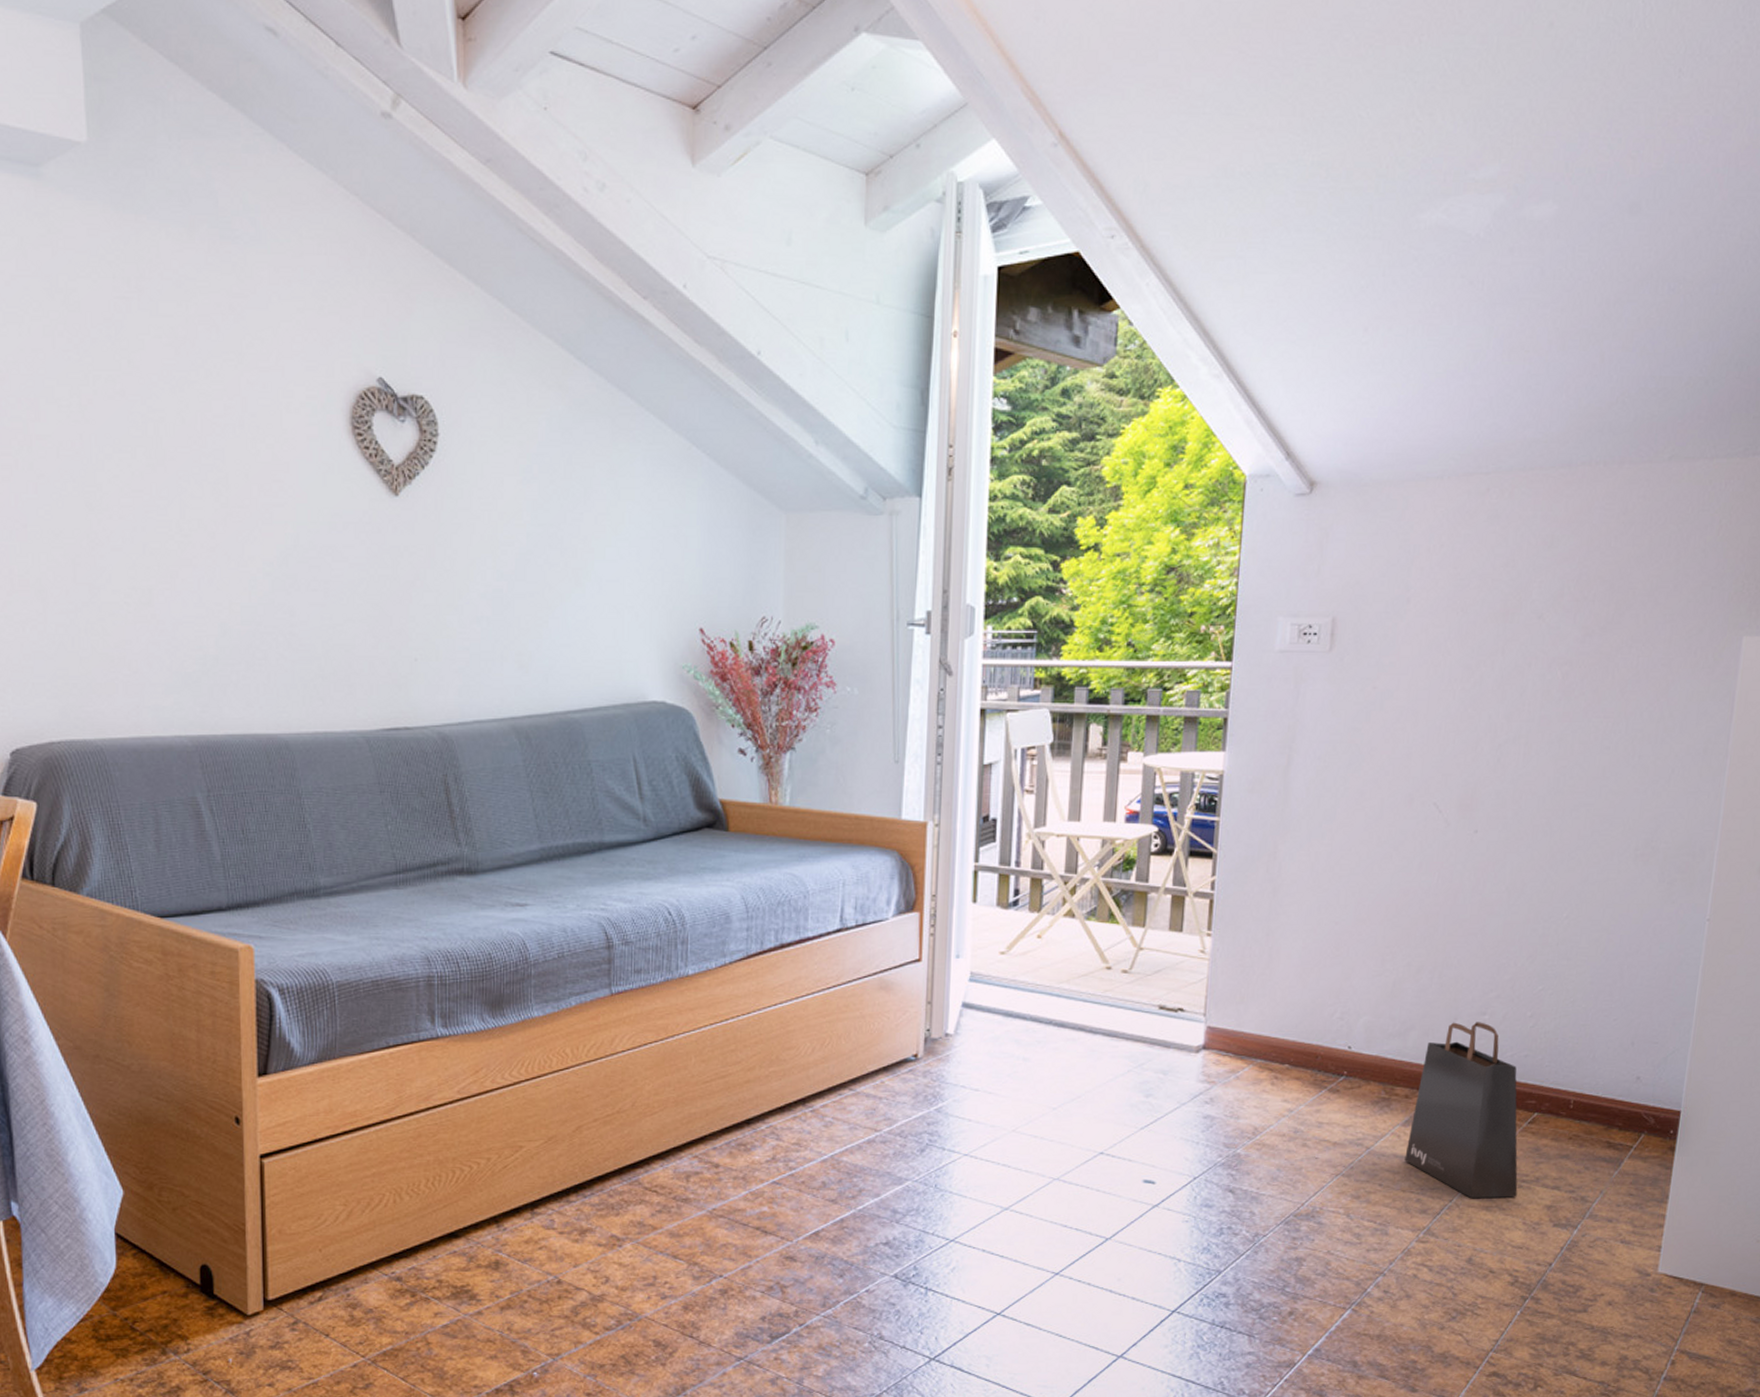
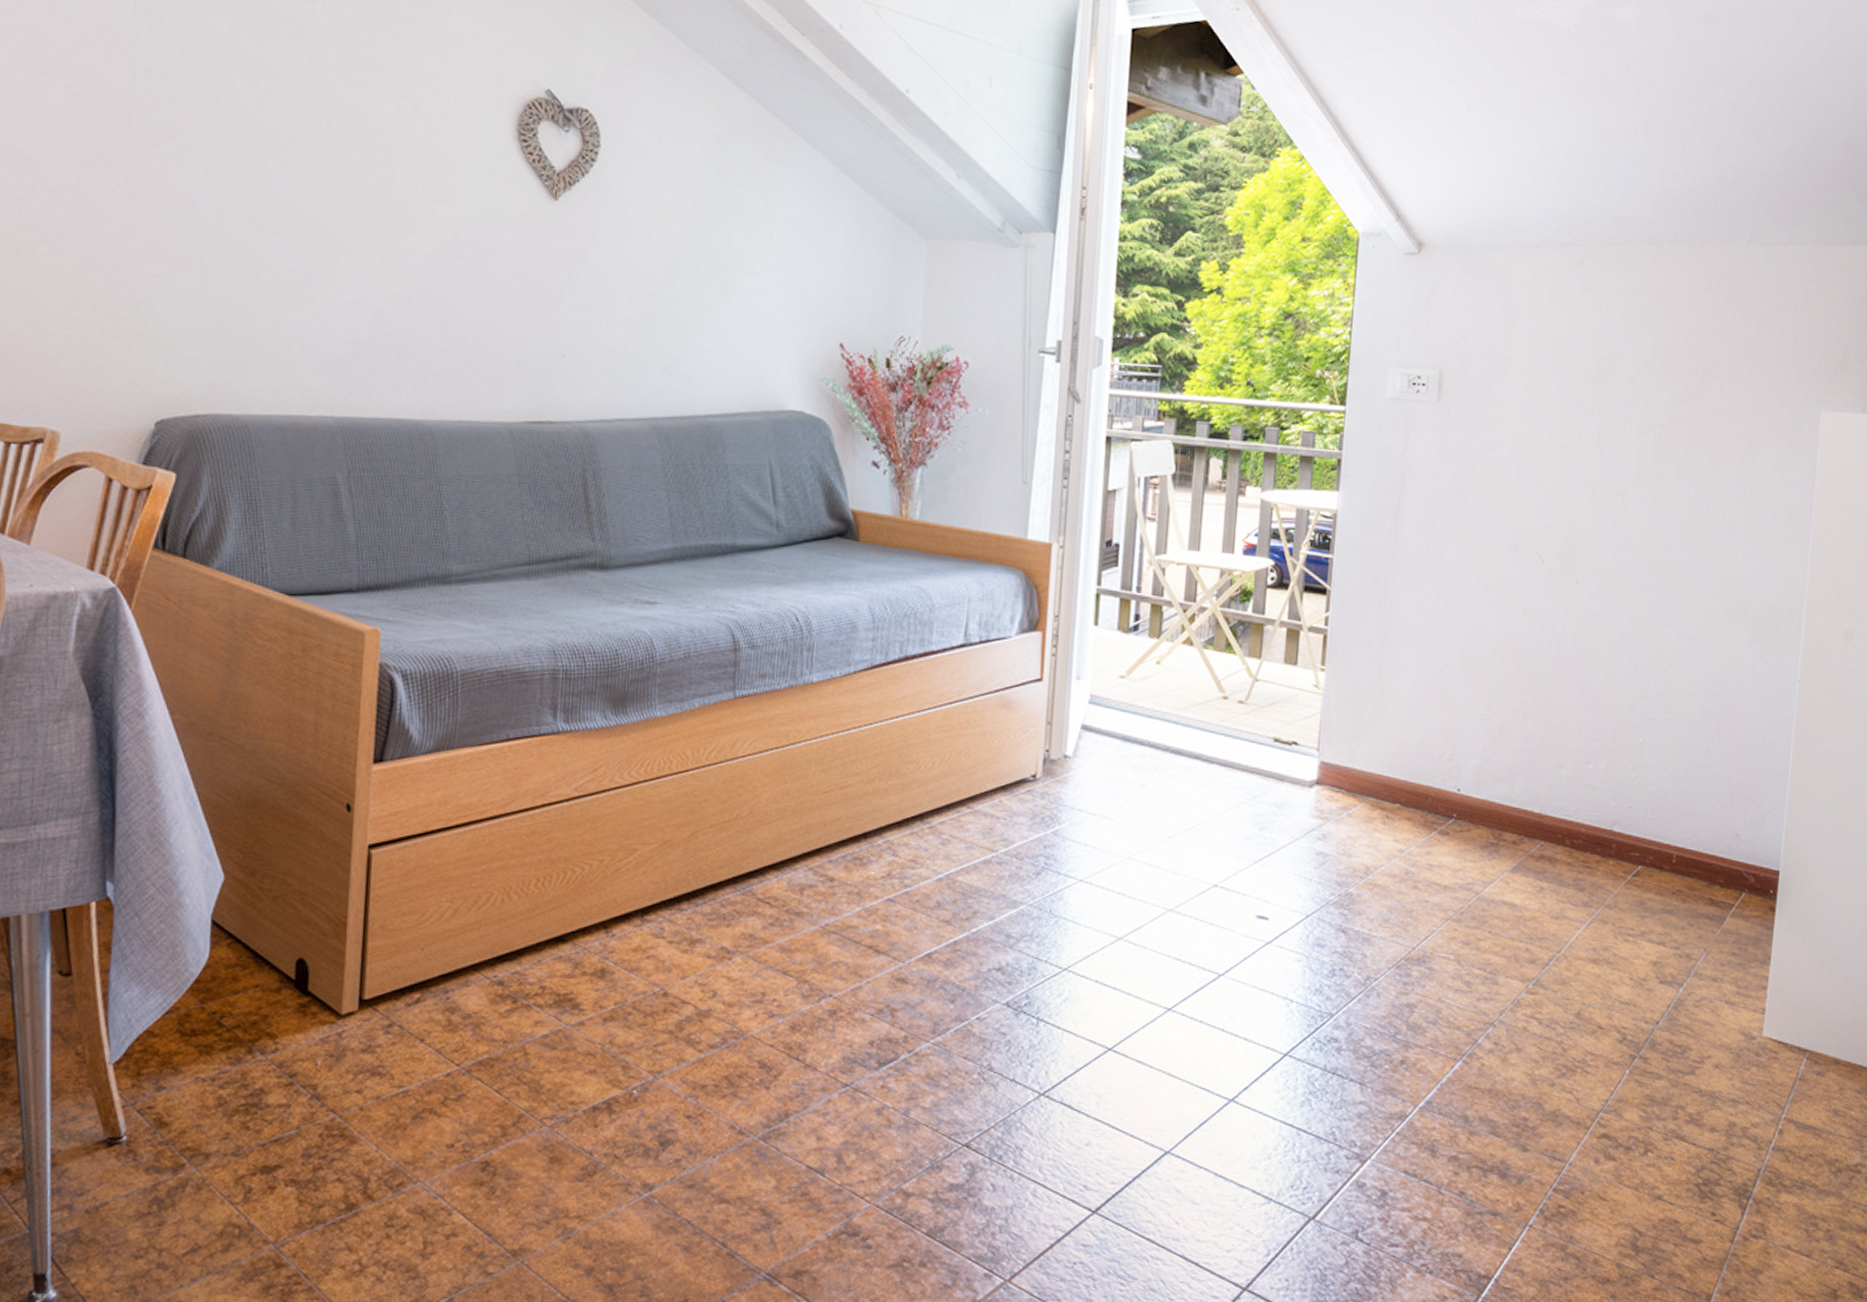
shopping bag: present [1404,1022,1518,1199] -> none [1513,770,1624,951]

